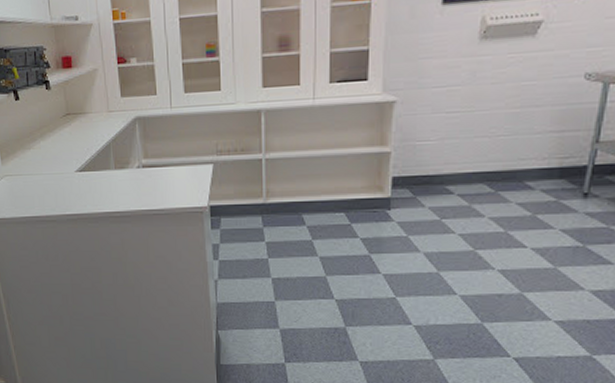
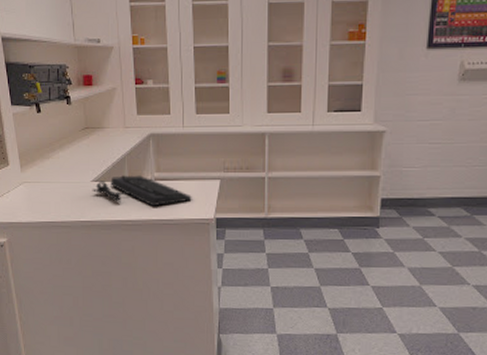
keyboard: none [76,163,183,196] -> present [91,175,192,207]

